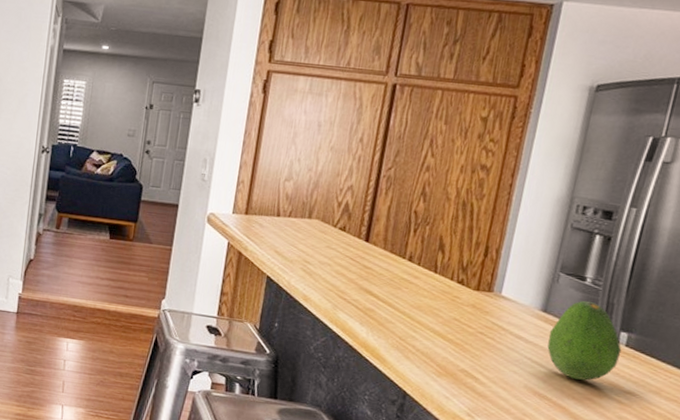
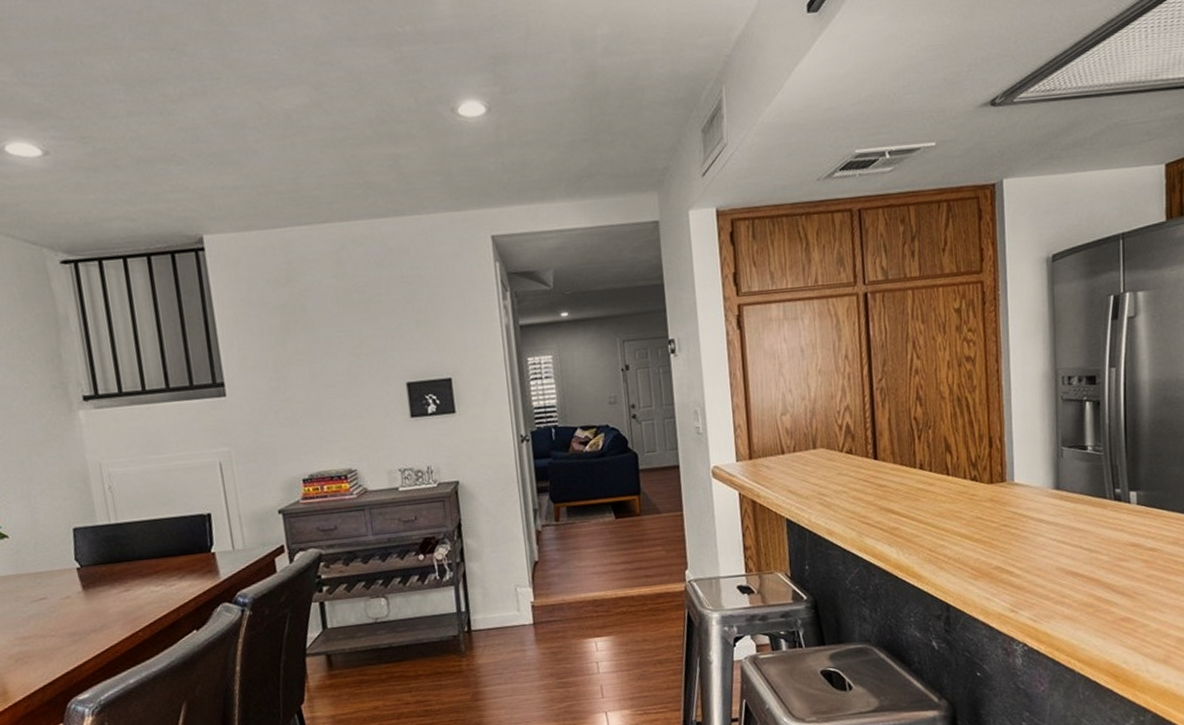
fruit: present [547,300,622,381] -> none [1066,468,1135,549]

